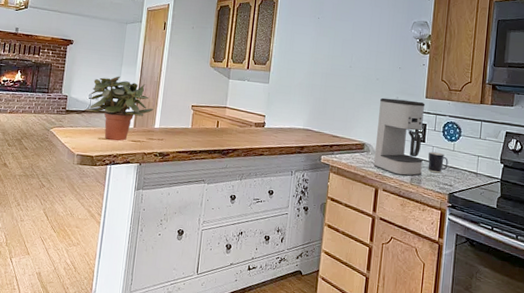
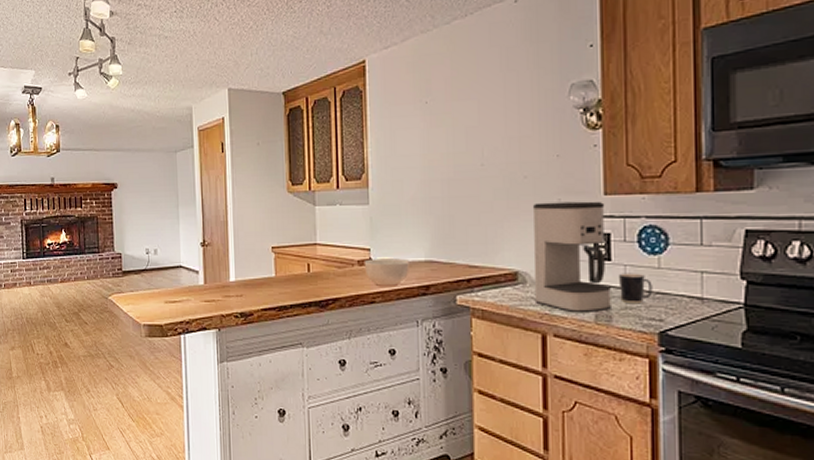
potted plant: present [84,76,154,141] -> none [142,220,225,302]
bowl: none [259,123,293,145] -> present [364,258,411,287]

